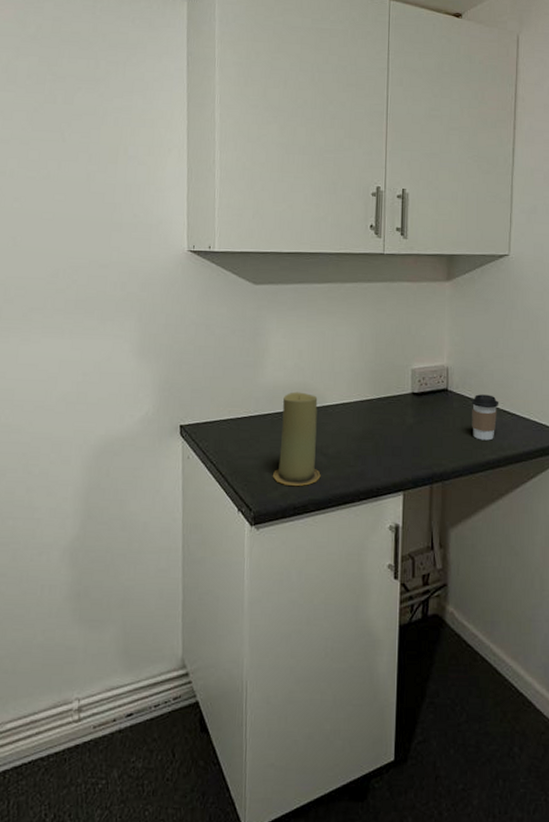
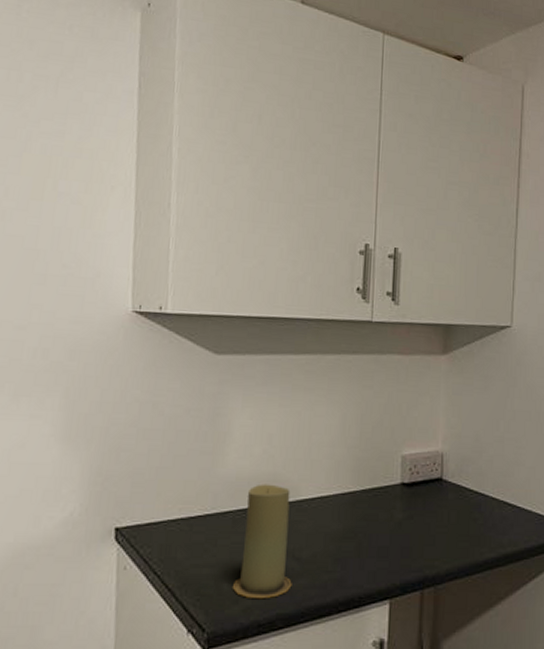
coffee cup: present [471,394,499,441] -> none [468,484,499,537]

